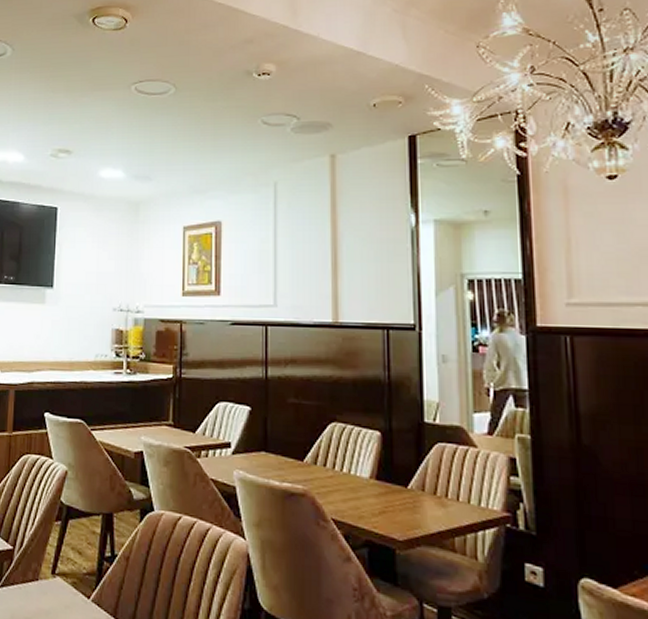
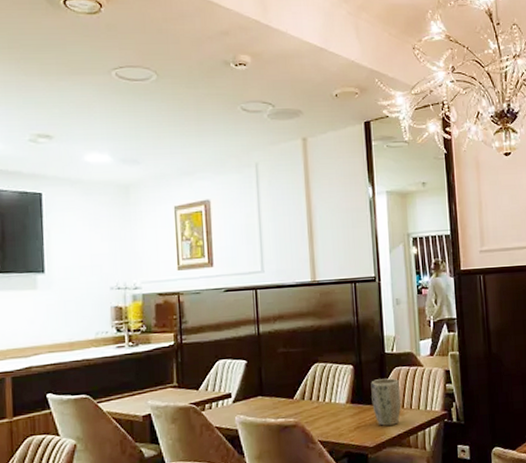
plant pot: none [403,454,445,518] -> present [371,378,401,426]

